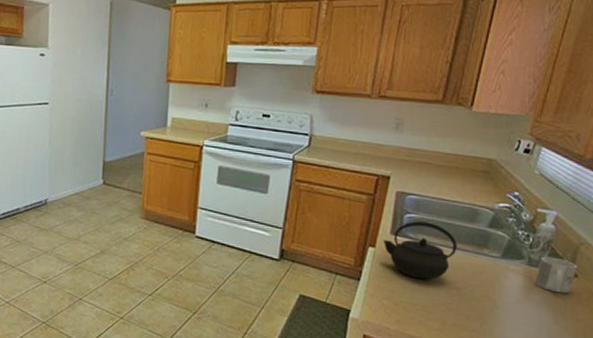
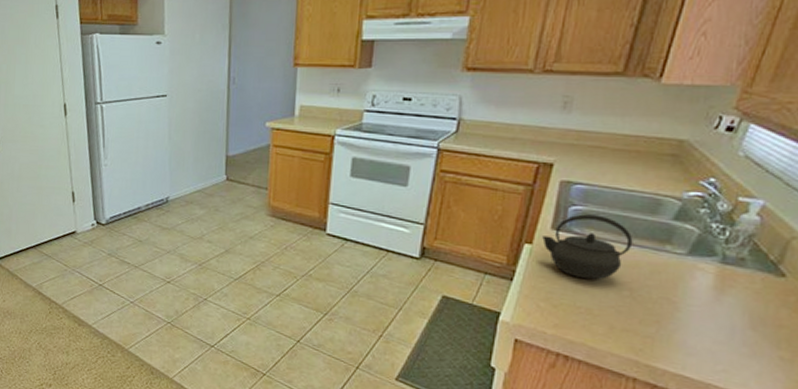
mug: present [534,256,578,294] -> none [727,252,787,296]

